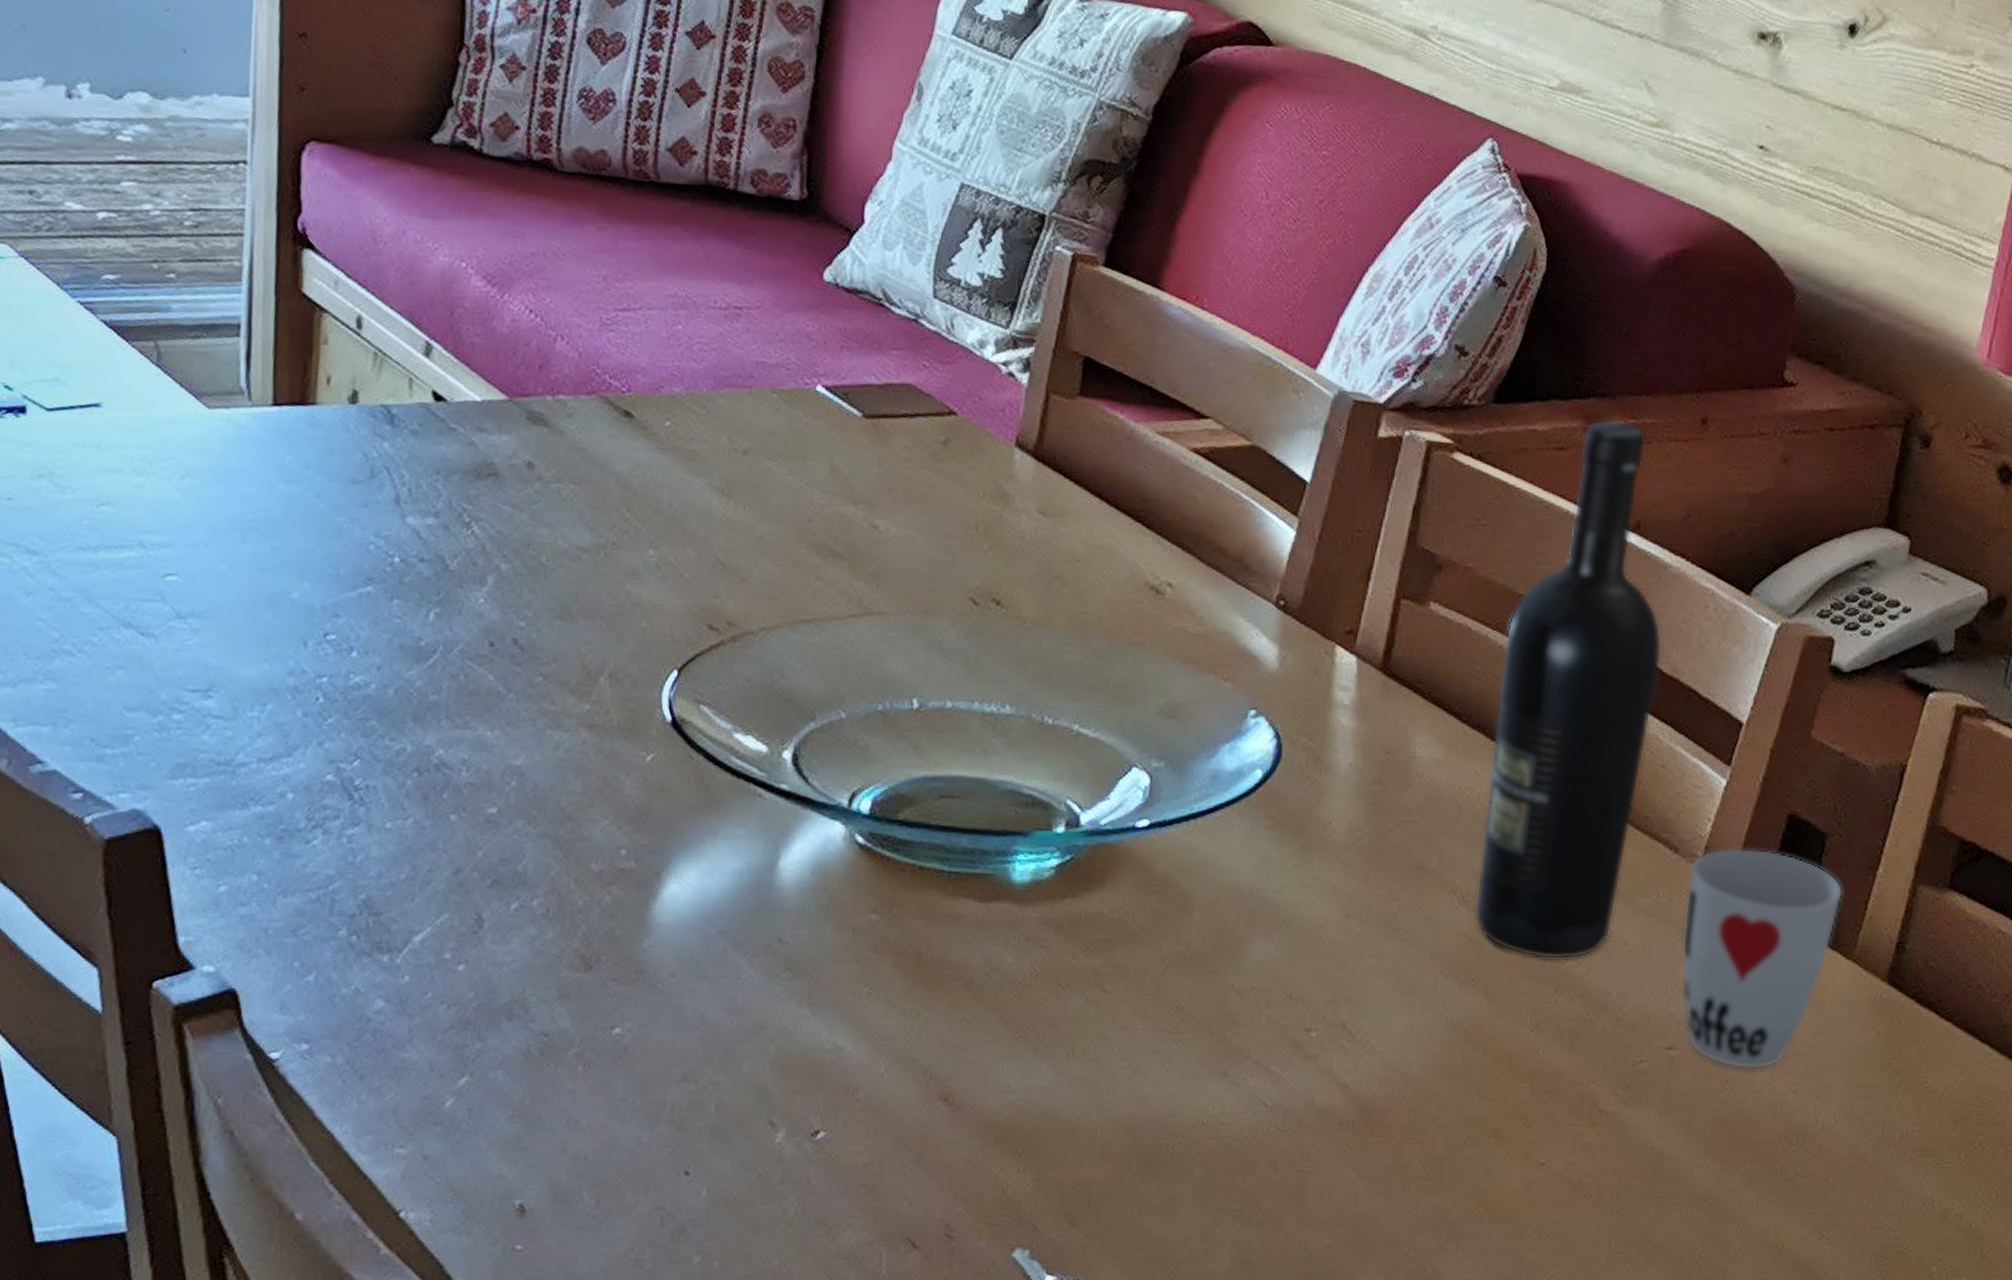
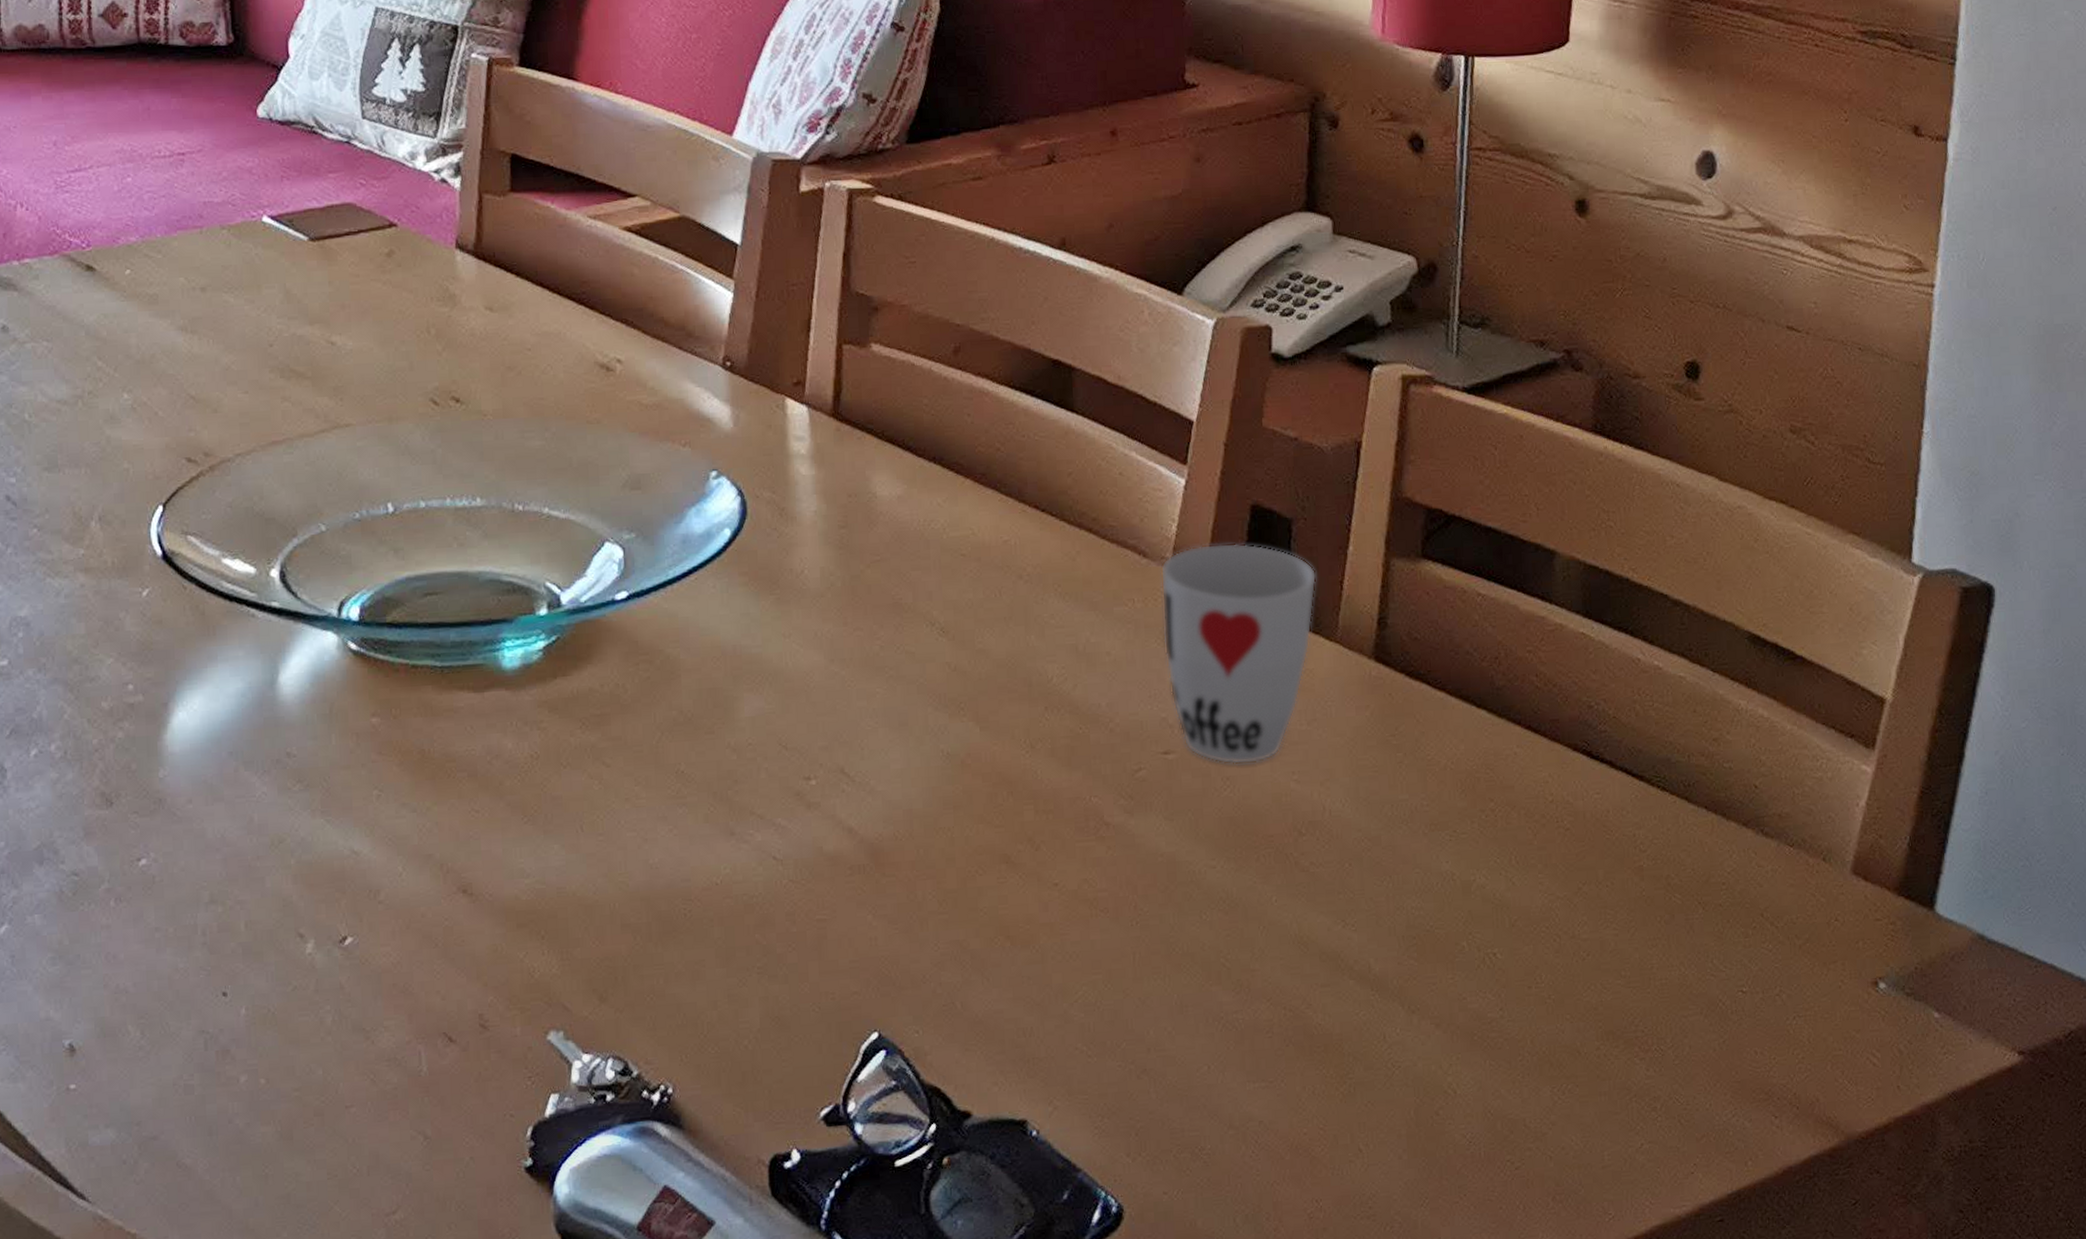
wine bottle: present [1474,419,1663,960] -> none [948,144,1105,680]

